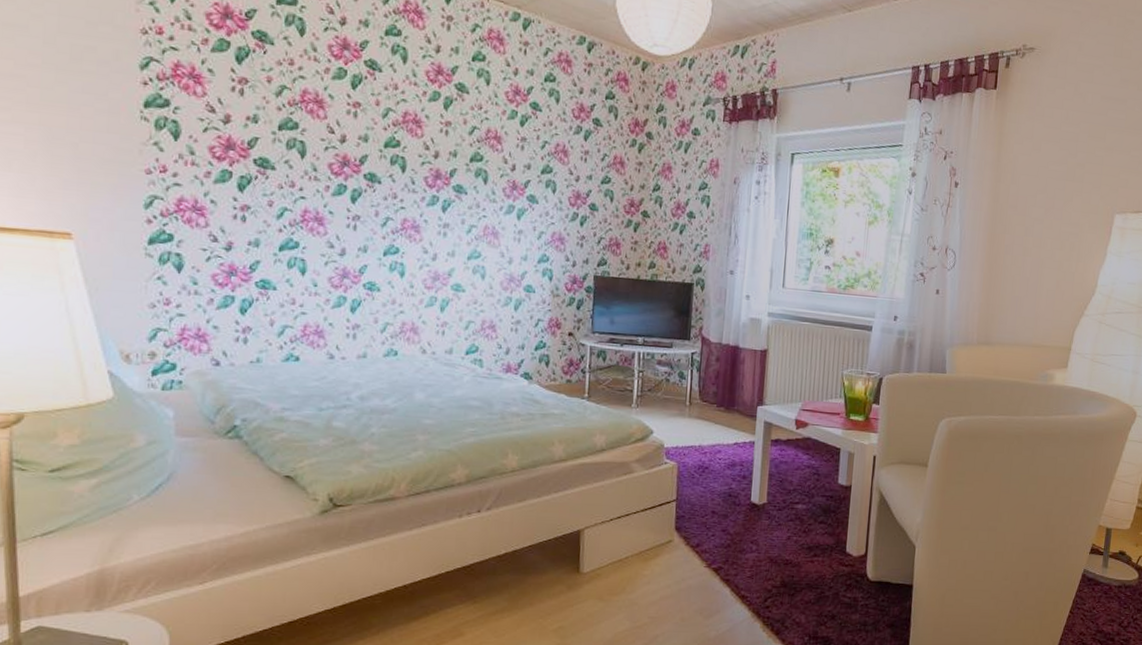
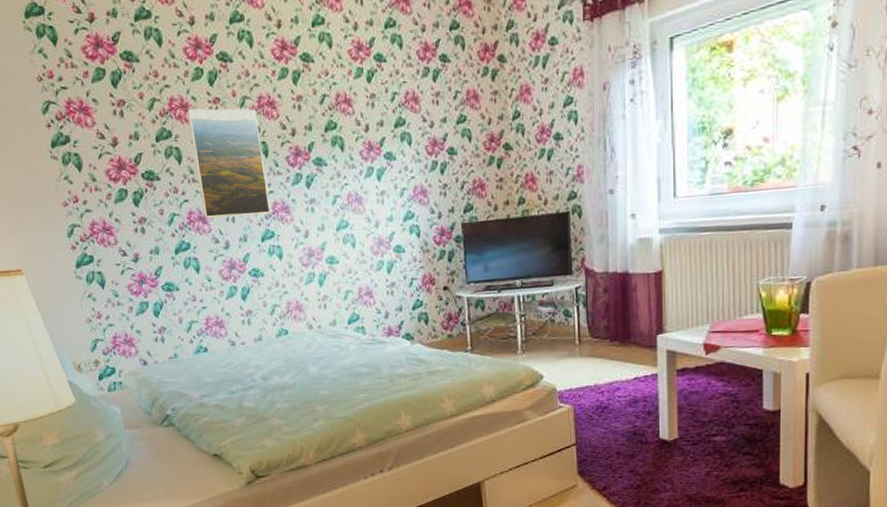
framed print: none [320,105,400,230] -> present [187,108,271,219]

